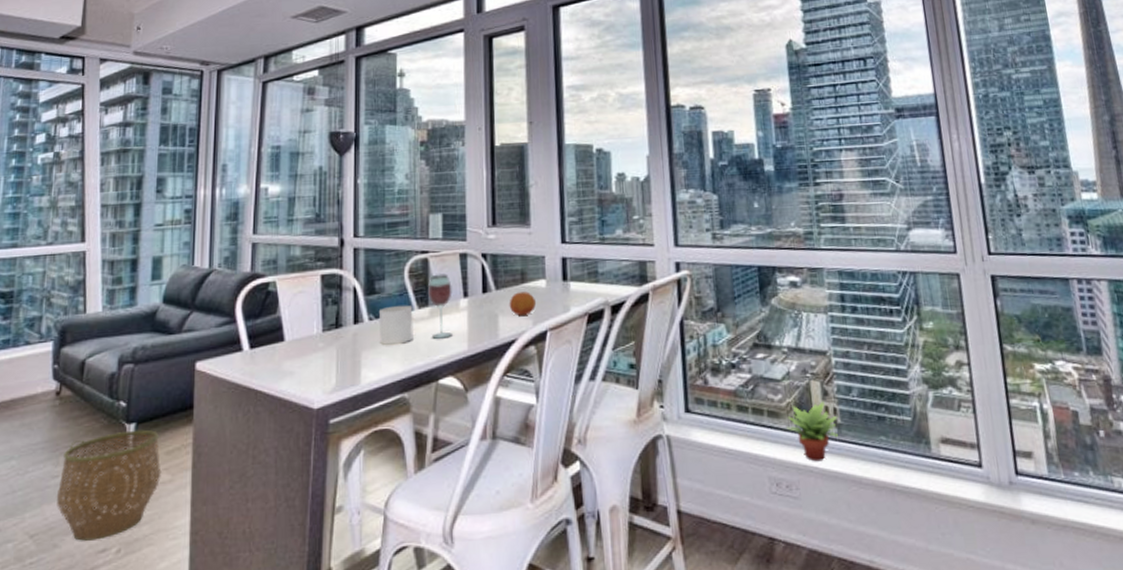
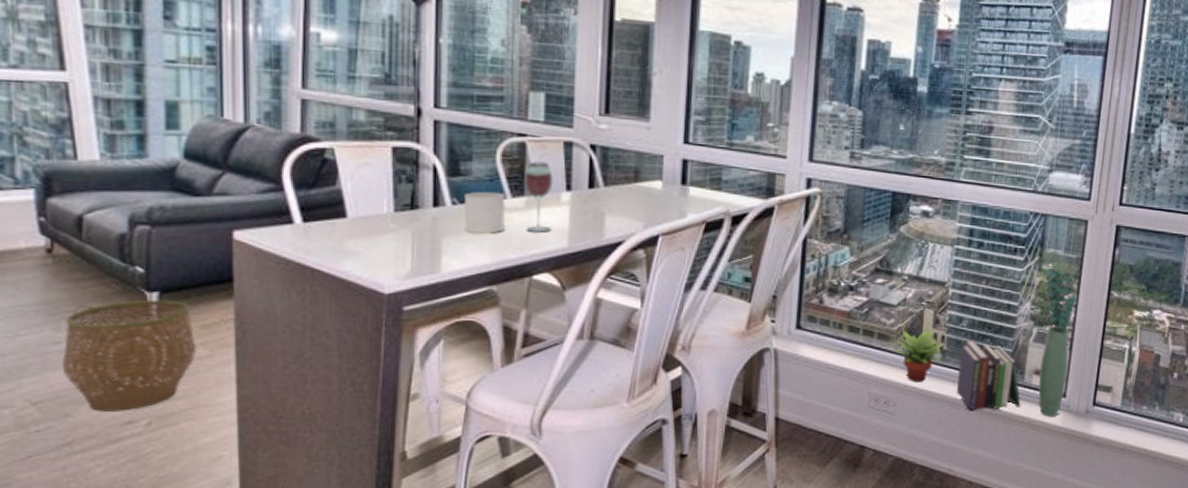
fruit: present [509,291,537,316] -> none [618,191,650,217]
books: none [855,410,935,491] -> present [957,340,1021,411]
vase: none [926,320,980,493] -> present [1038,262,1078,418]

